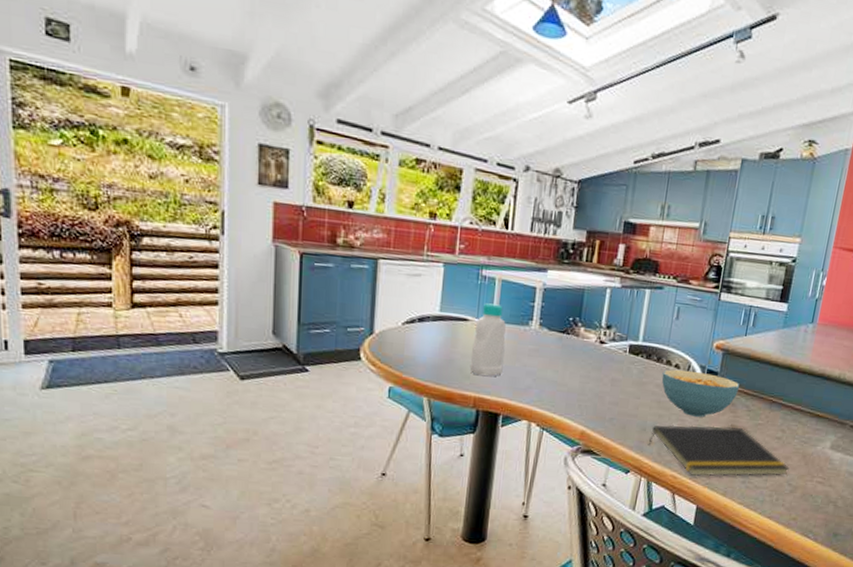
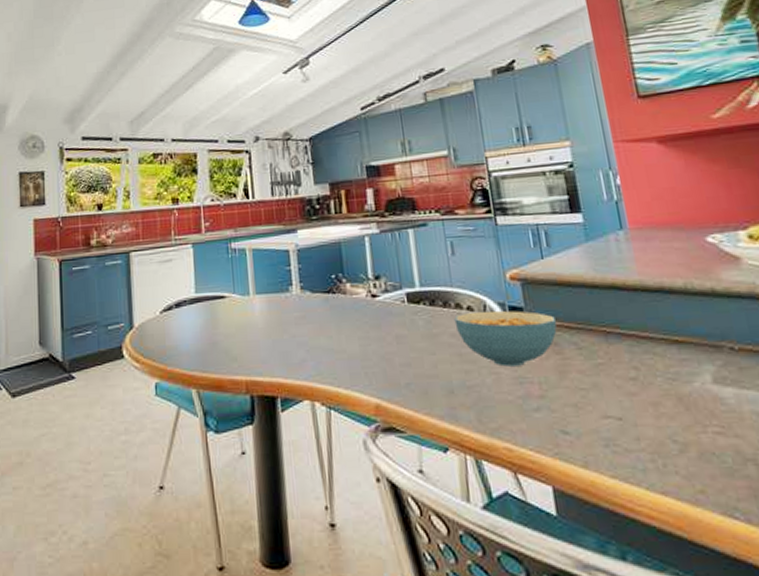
bottle: present [469,303,506,377] -> none [234,275,272,356]
notepad: present [648,425,789,477] -> none [462,372,667,445]

